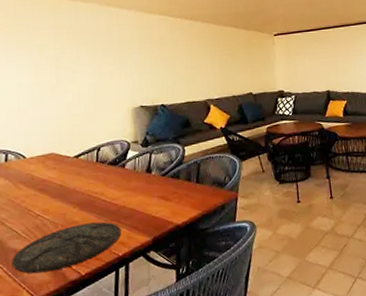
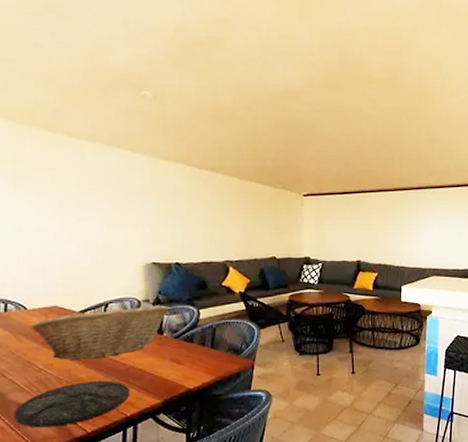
fruit basket: none [28,145,157,204] -> present [30,305,169,360]

